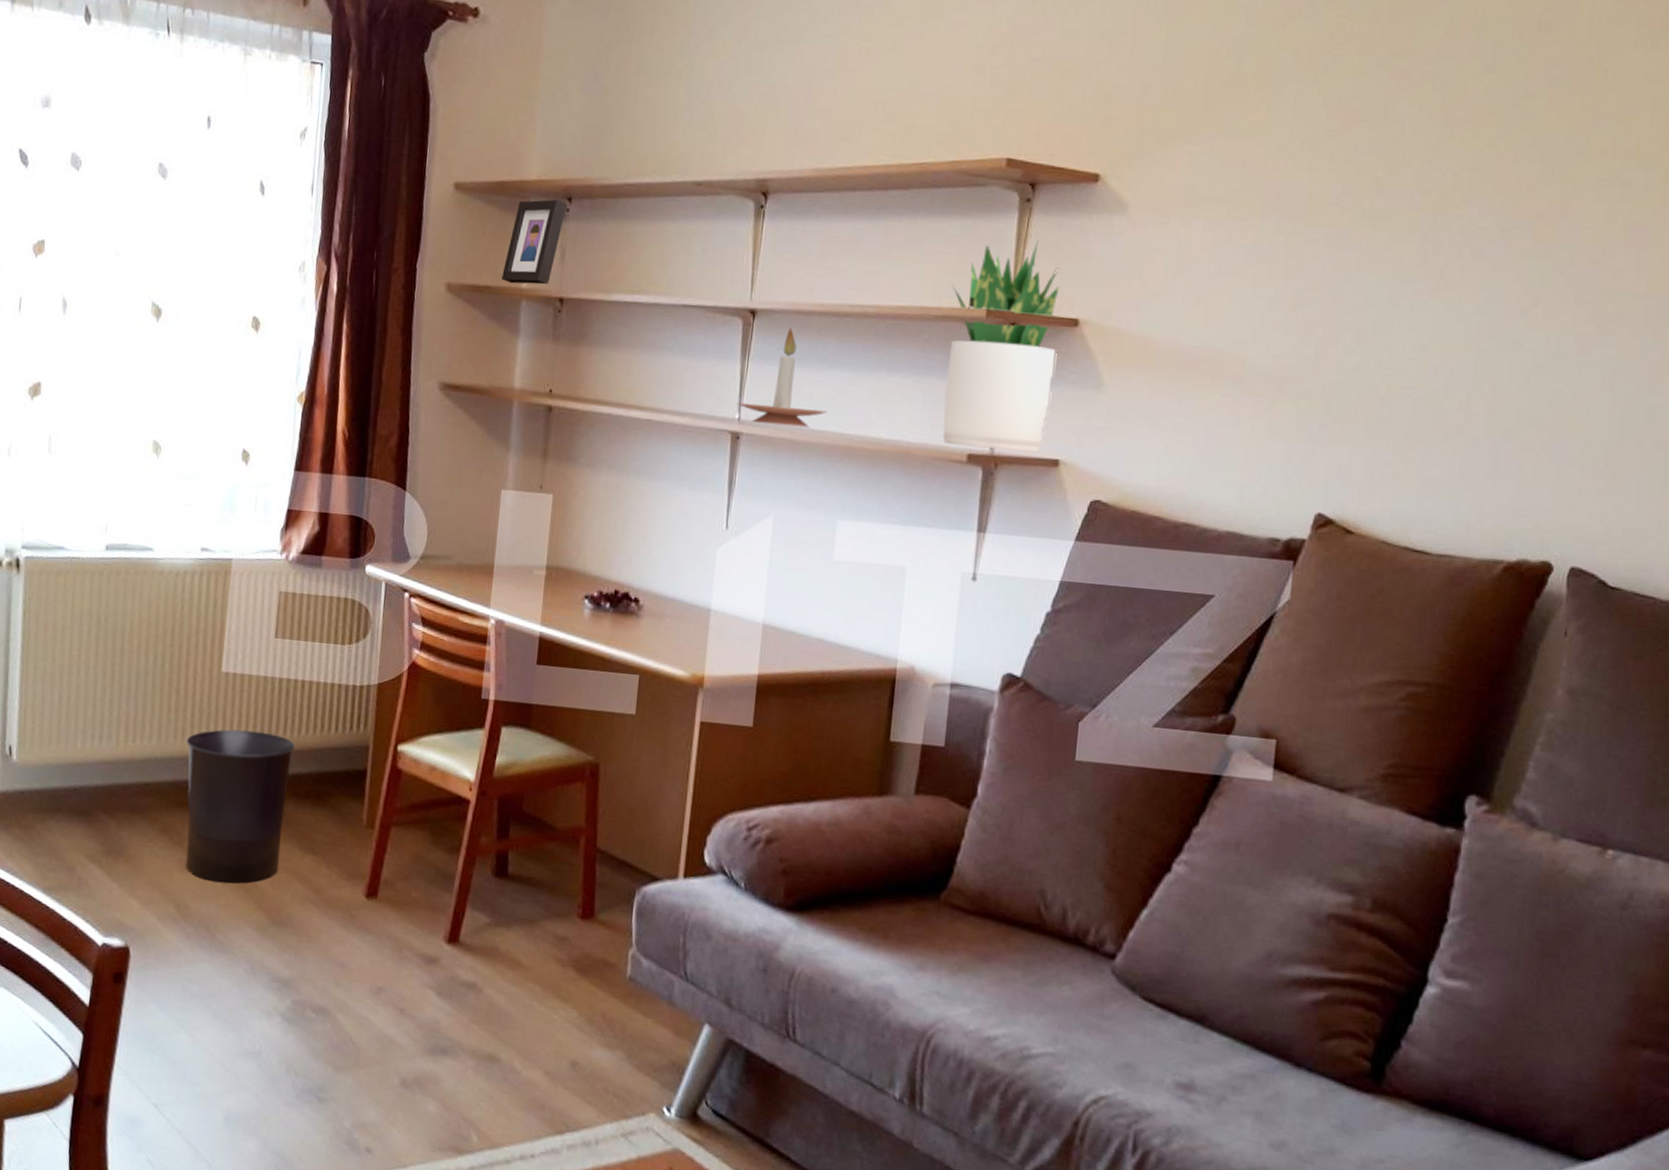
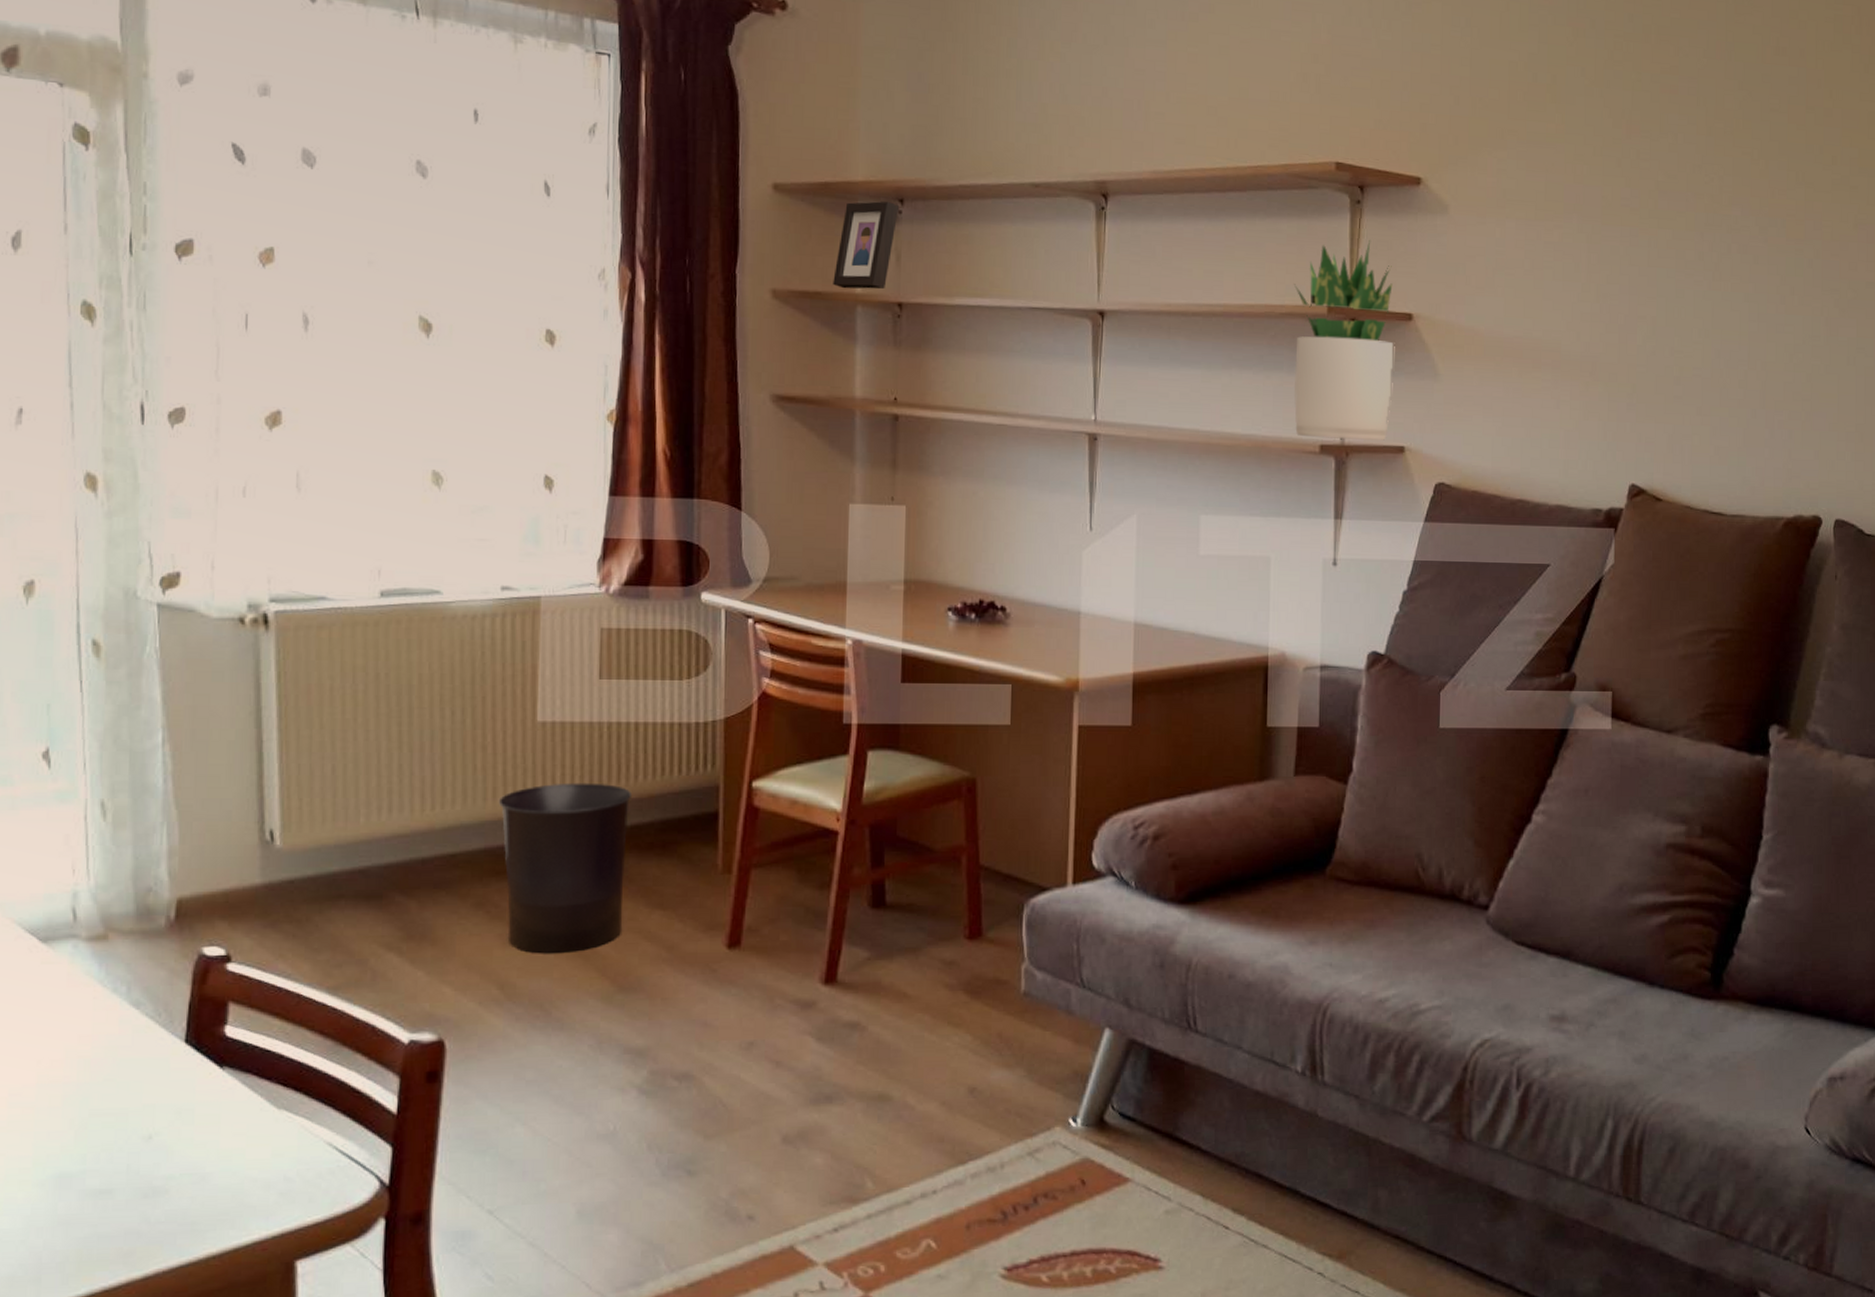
candle holder: present [738,327,828,428] -> none [1093,328,1183,426]

